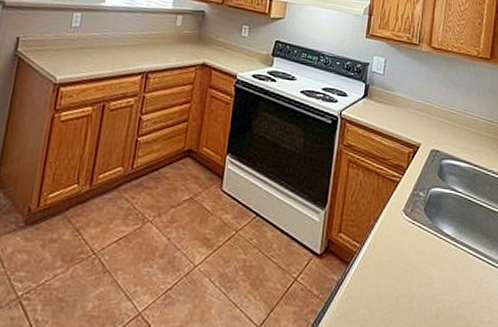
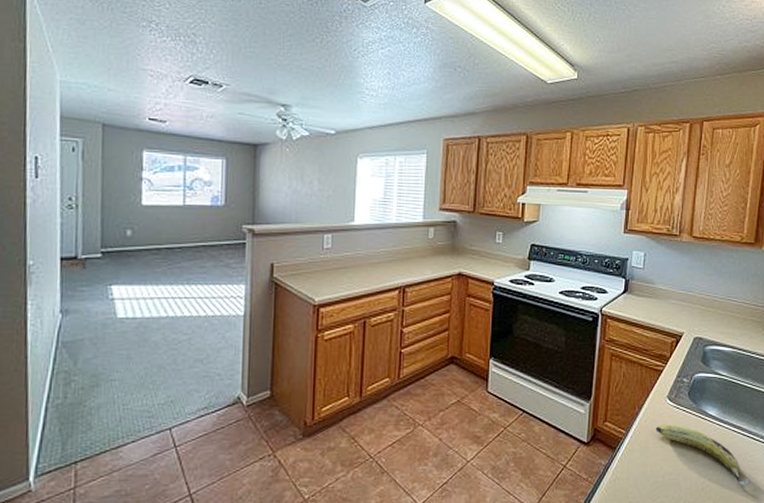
fruit: none [390,240,486,315] -> present [655,424,751,486]

